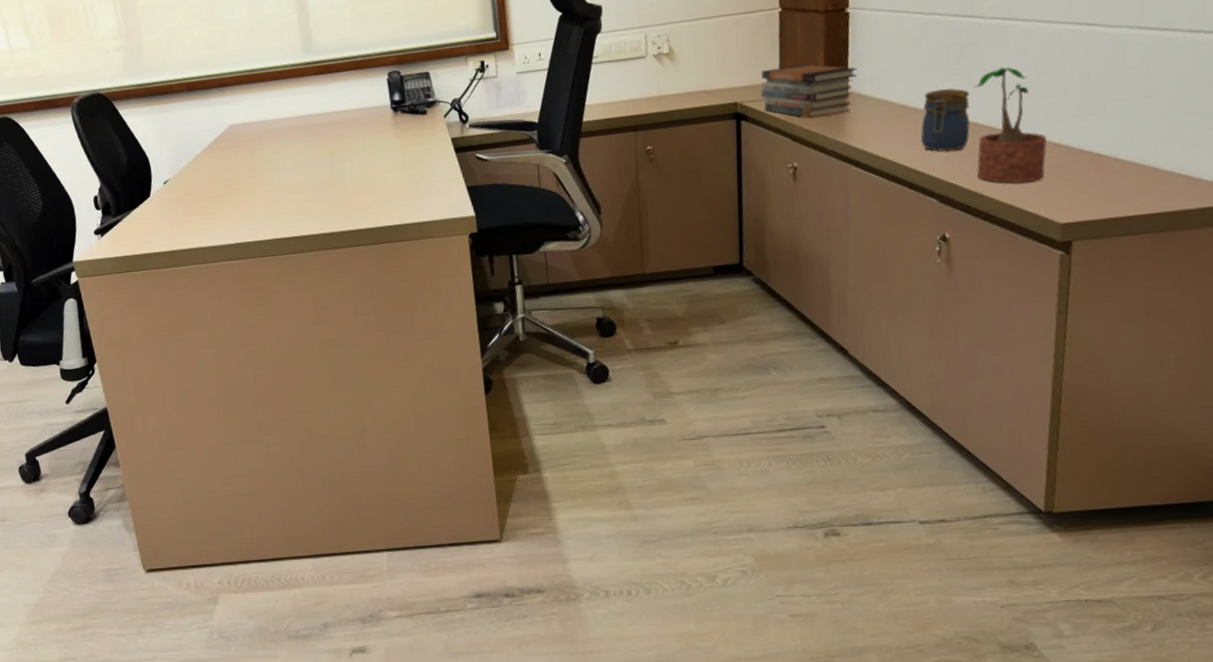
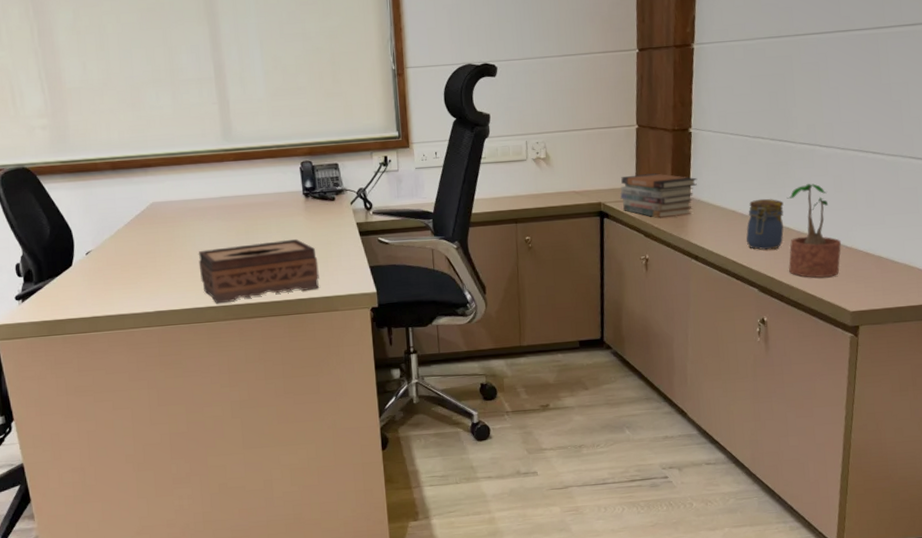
tissue box: none [279,158,411,234] -> present [198,238,319,304]

